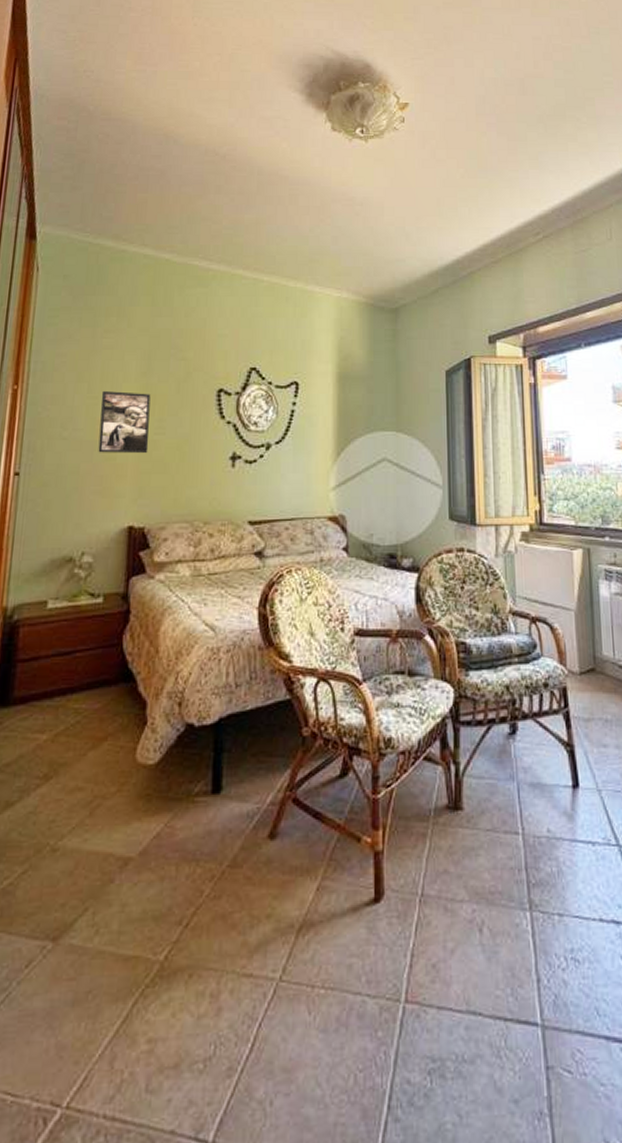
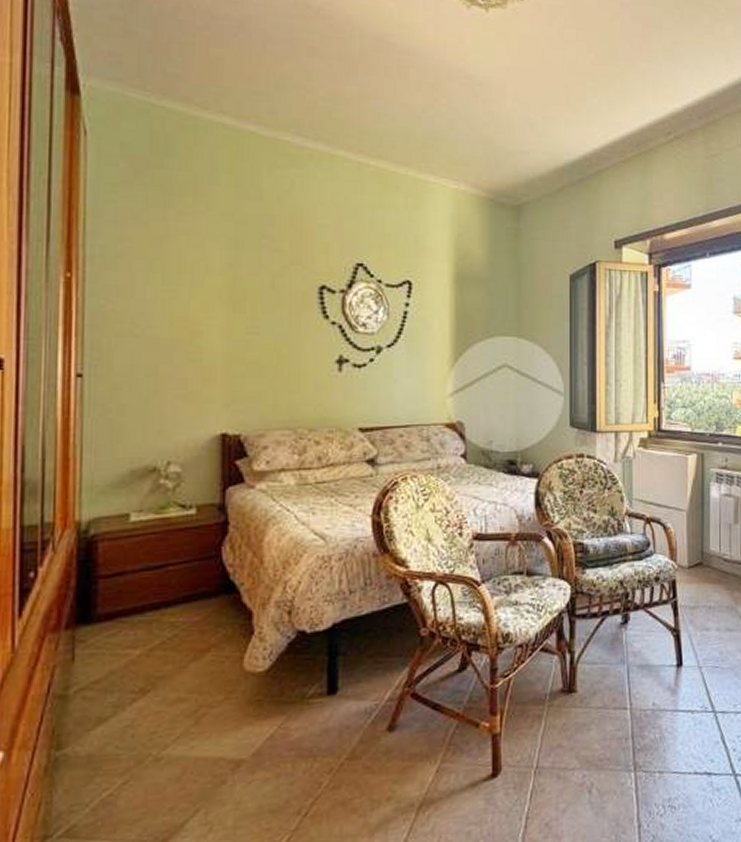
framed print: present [98,391,151,453] -> none [179,284,241,354]

